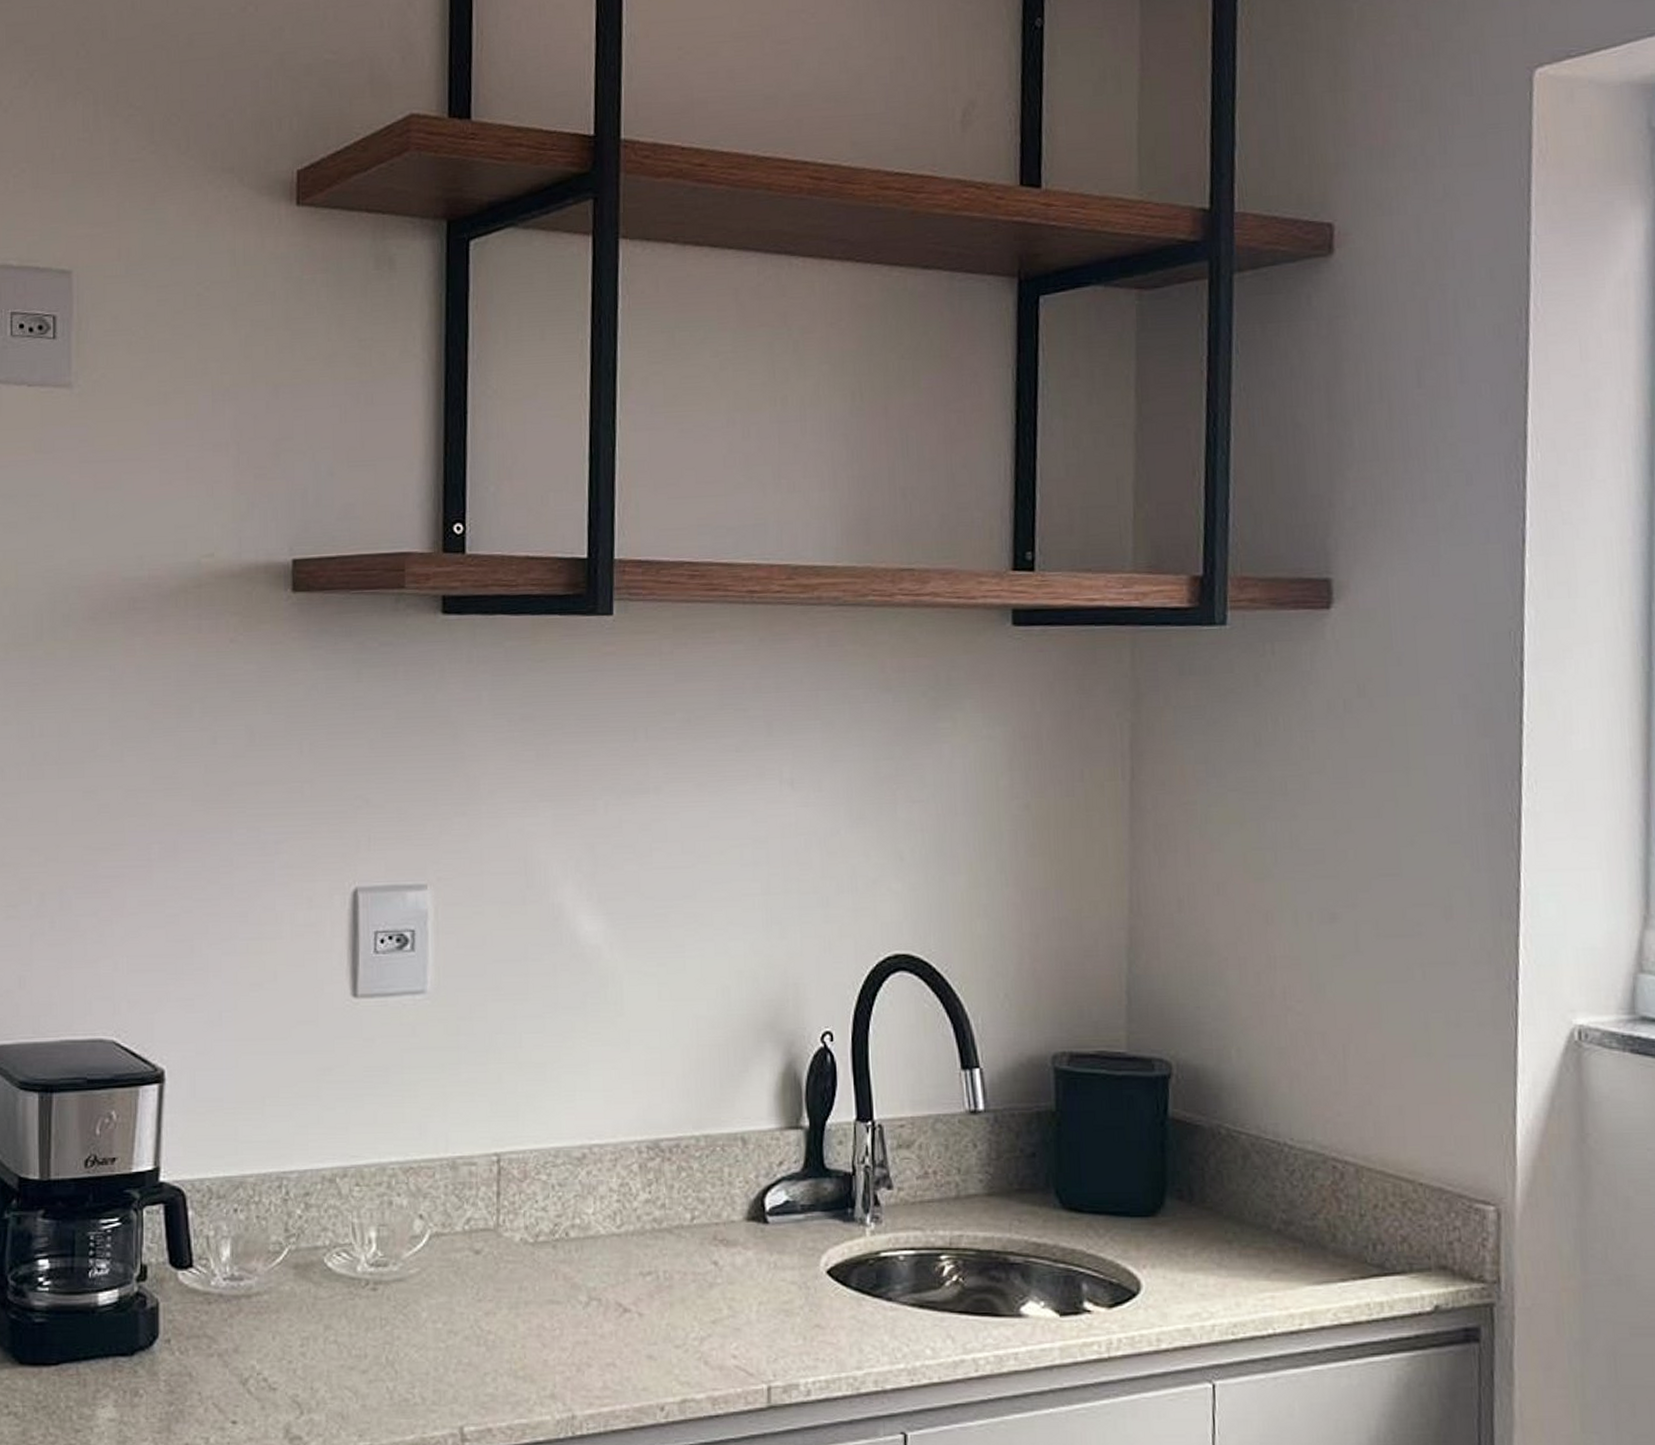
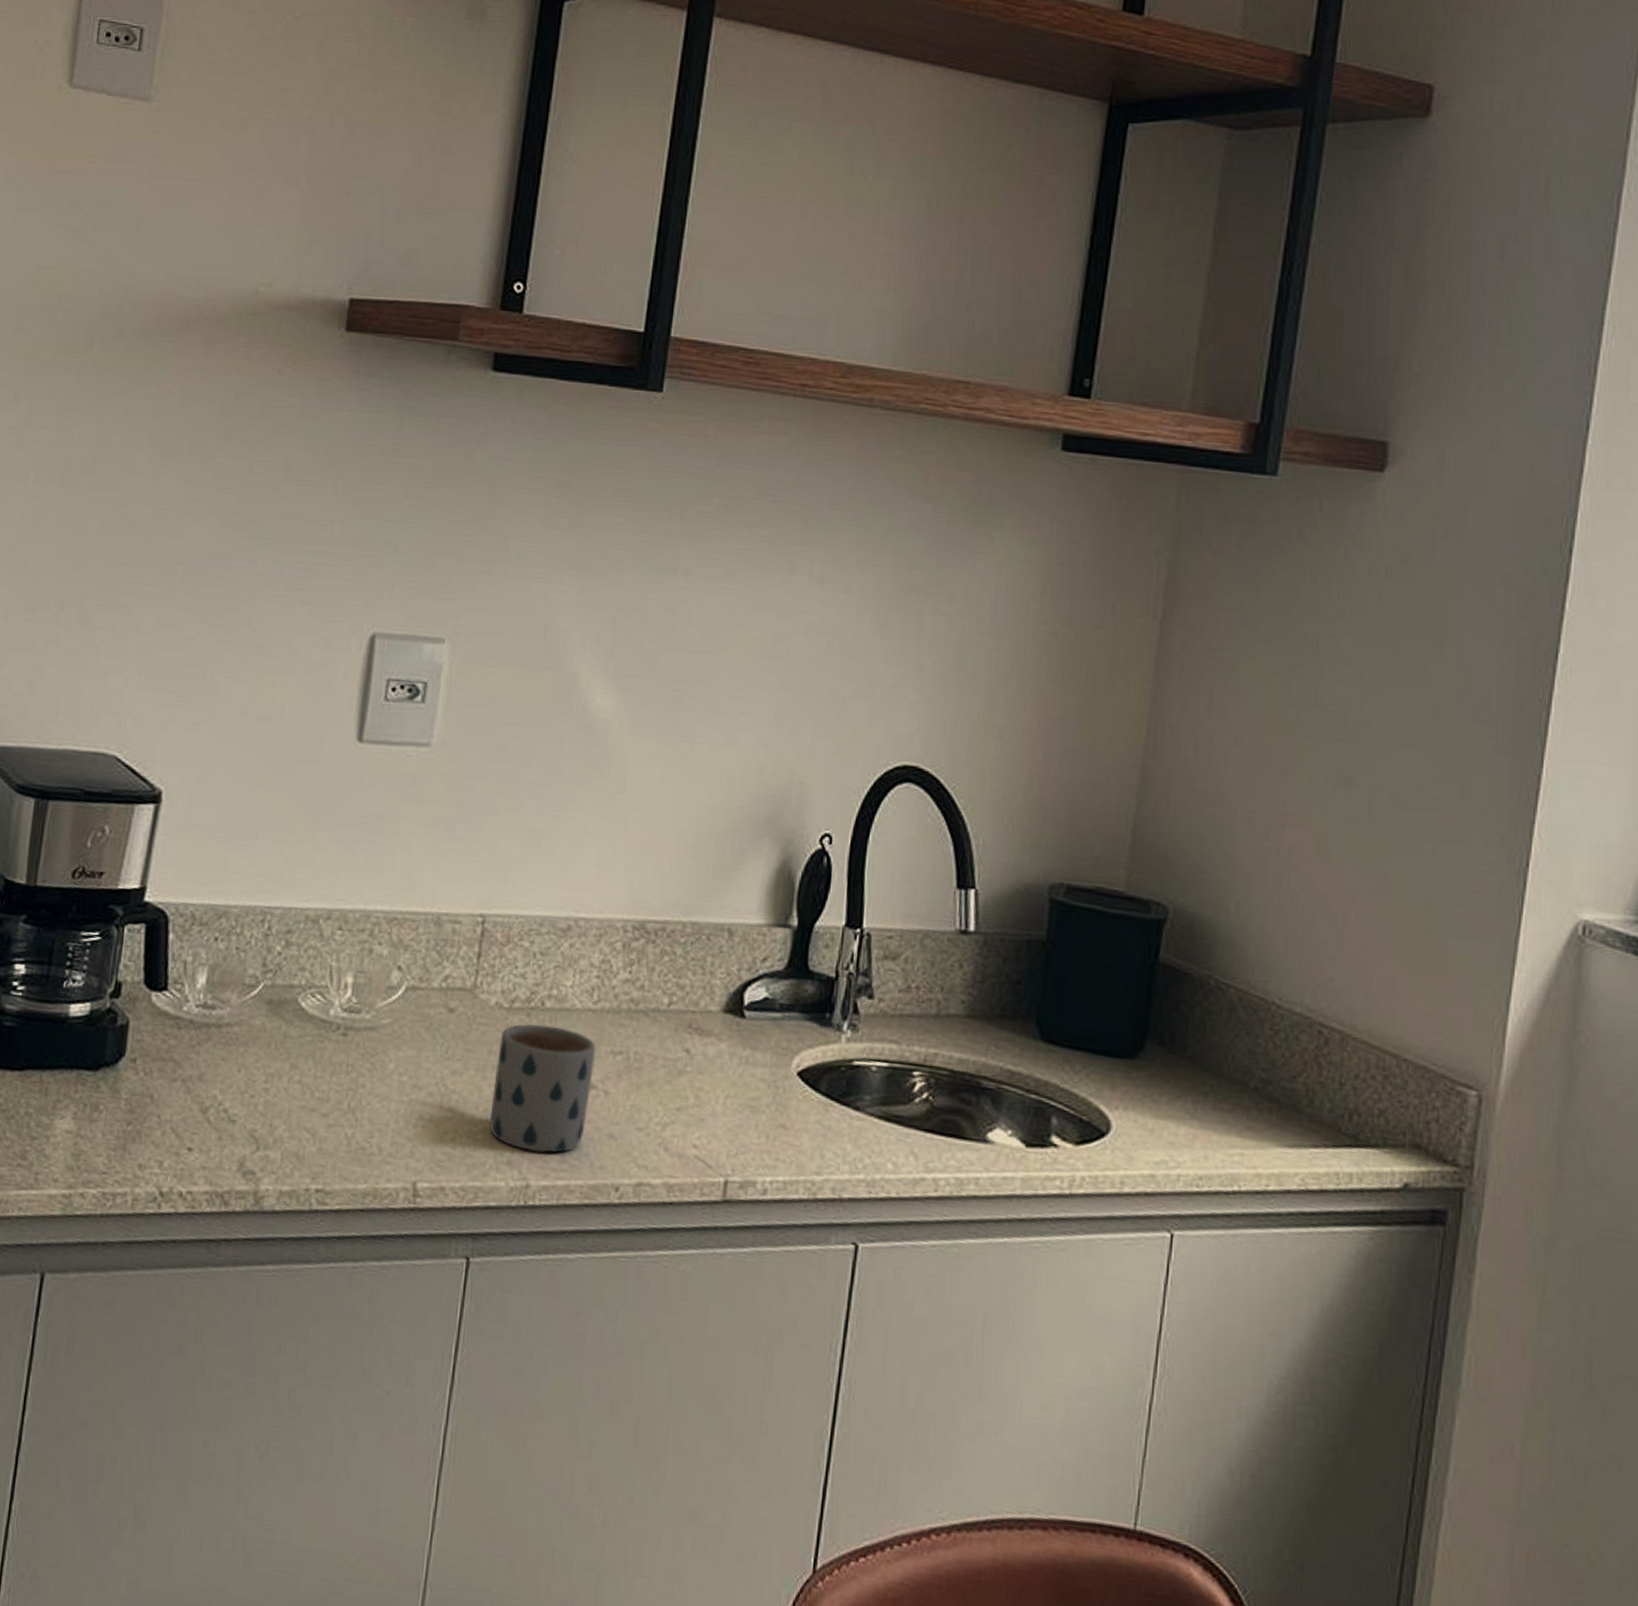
mug: none [528,1255,626,1383] -> present [489,1024,596,1154]

